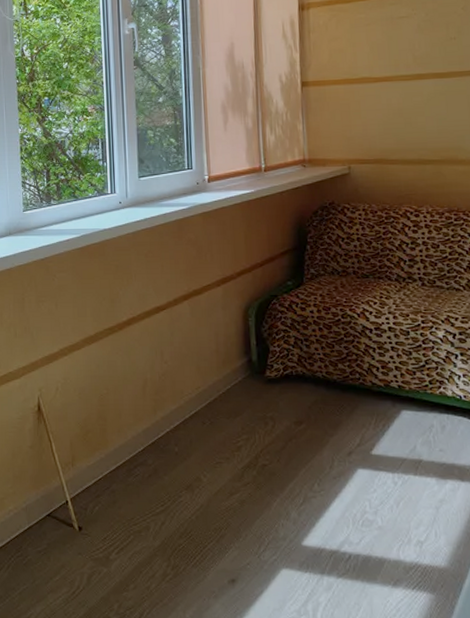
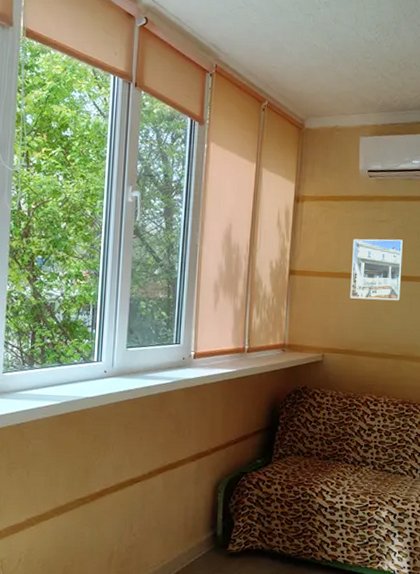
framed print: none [370,34,434,104] -> present [350,239,404,301]

